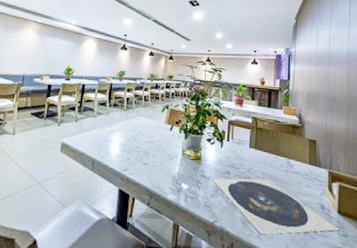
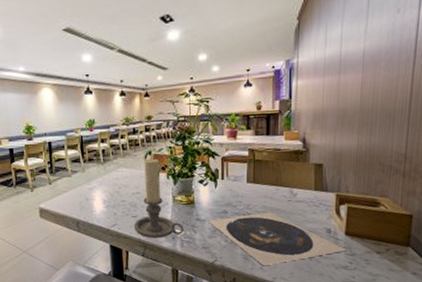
candle holder: none [143,112,189,189] -> present [133,158,183,238]

